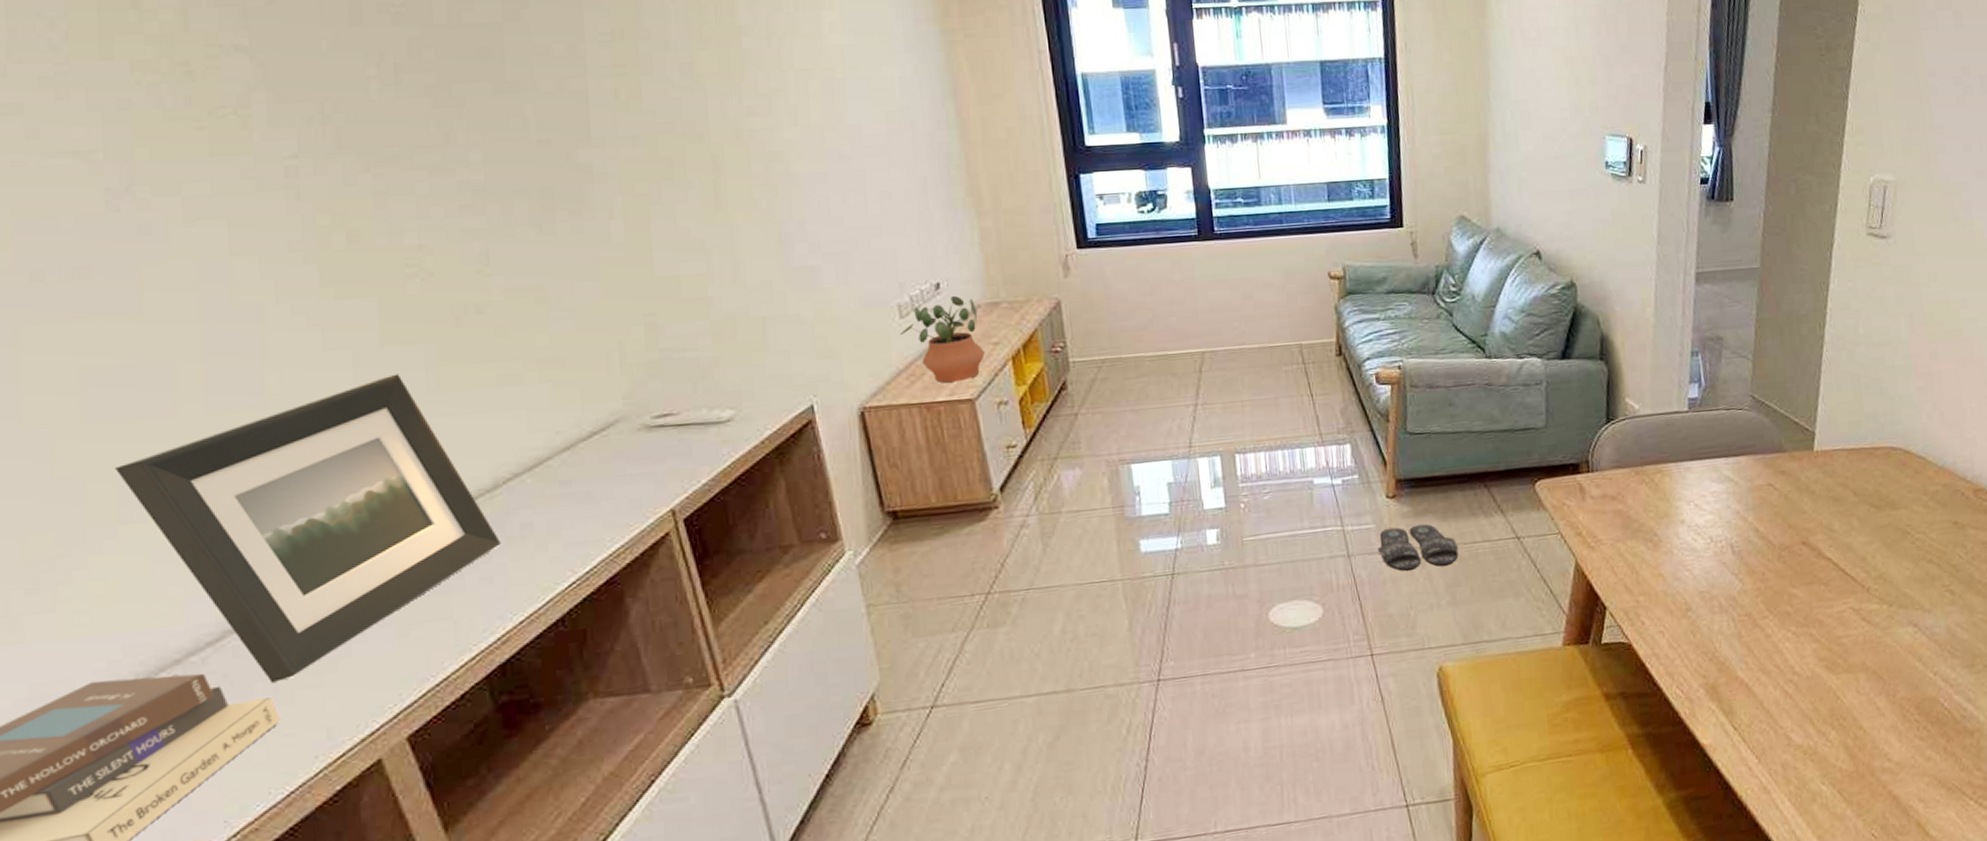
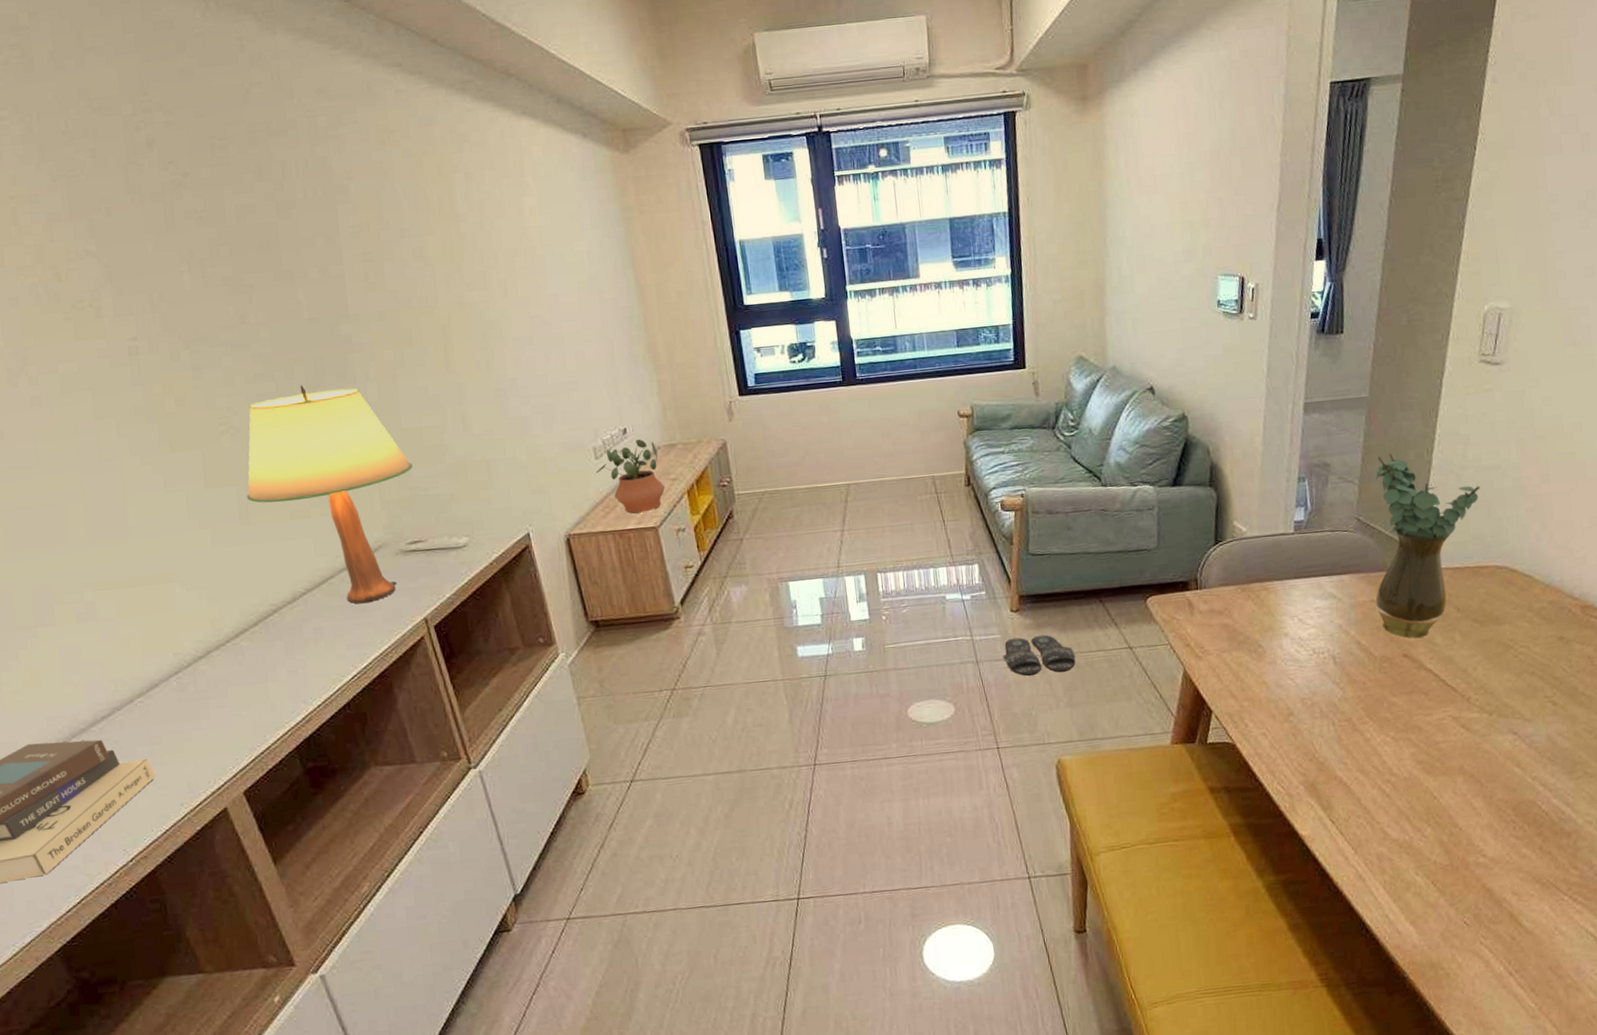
picture frame: present [115,374,501,682] -> none [31,510,301,748]
table lamp: none [438,221,666,492] -> present [247,385,413,604]
vase: none [1769,327,1872,524] -> present [1375,453,1480,638]

